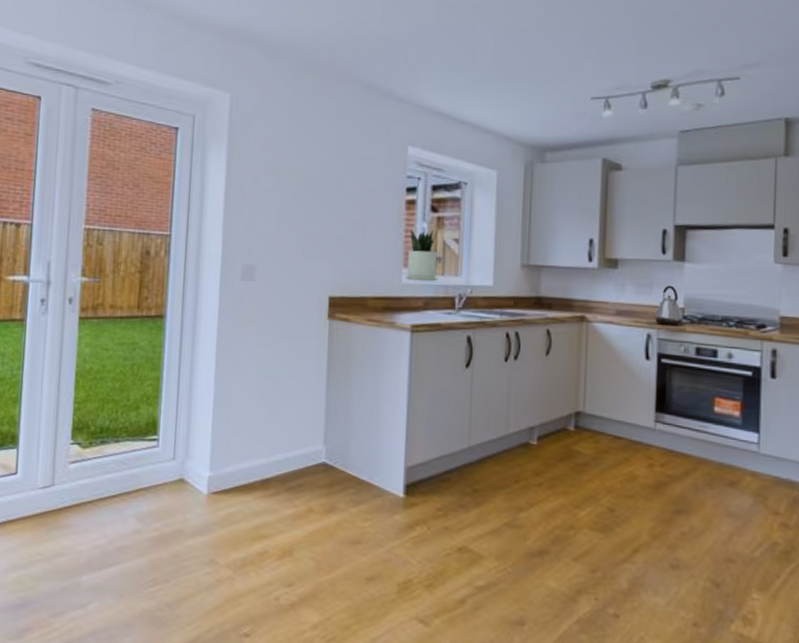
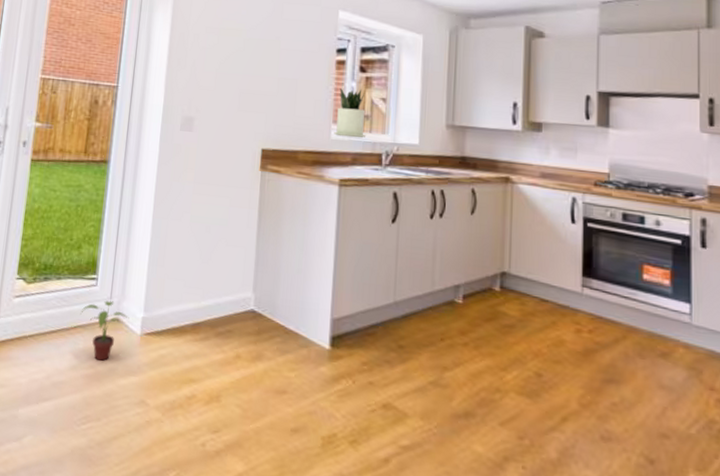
potted plant: none [142,461,195,523] -> present [80,300,129,361]
kettle: present [654,285,683,327] -> none [579,150,609,191]

